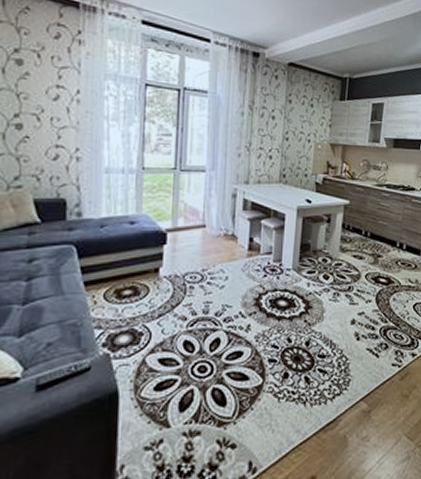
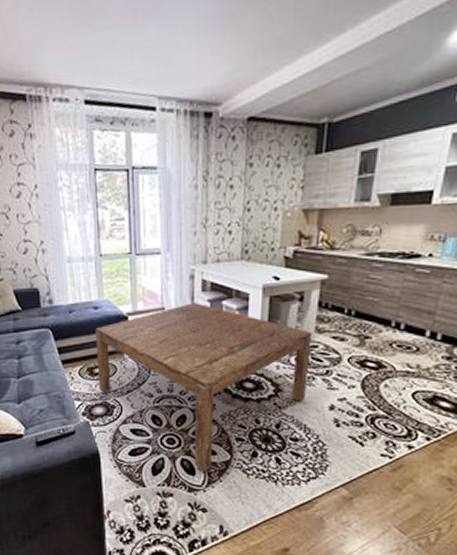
coffee table: none [126,221,338,401] -> present [95,303,313,472]

